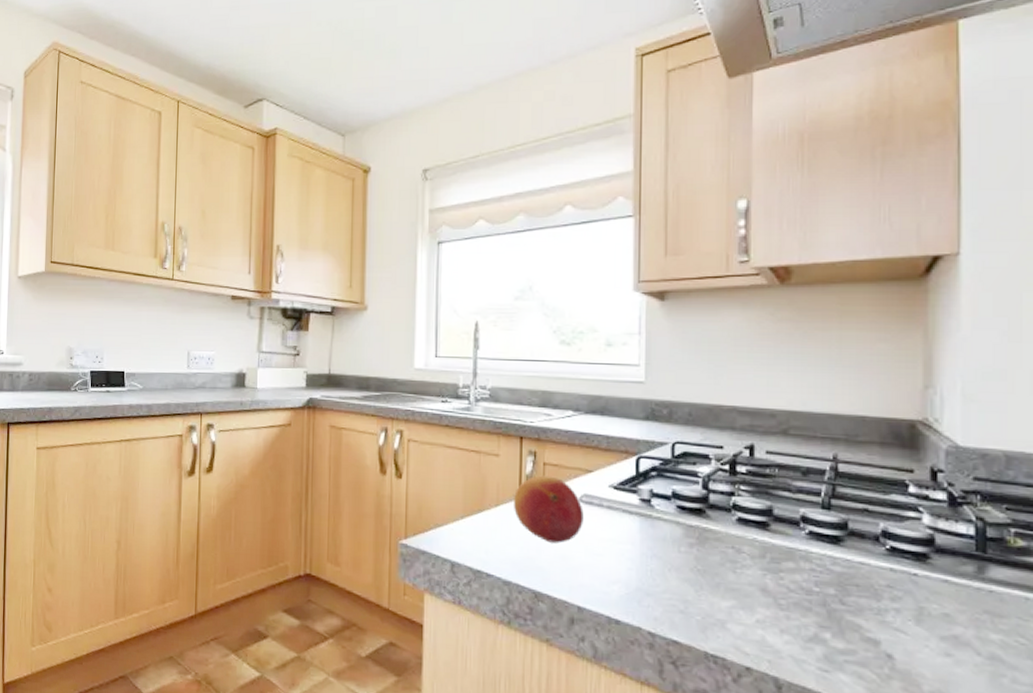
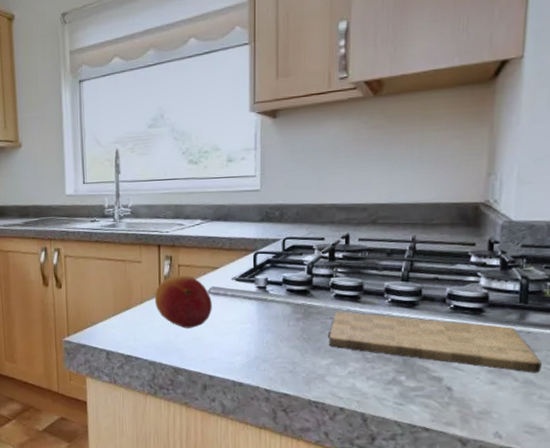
cutting board: none [728,539,1011,647] -> present [327,311,542,373]

